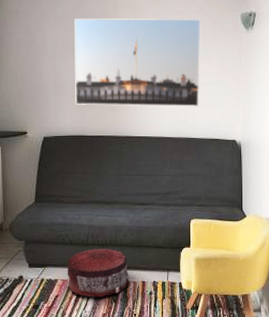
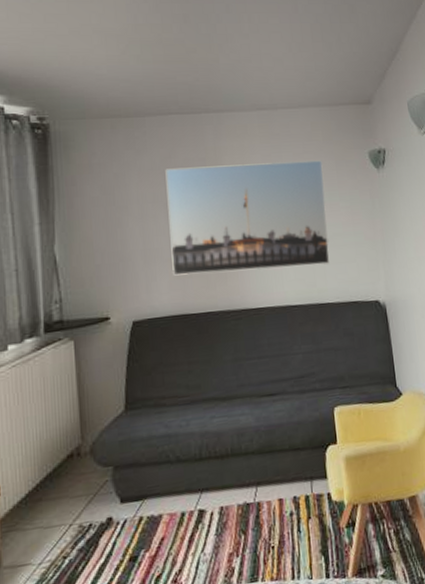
pouf: present [67,248,129,298] -> none [174,460,262,534]

